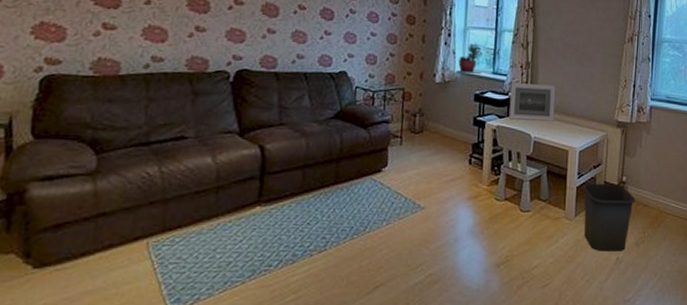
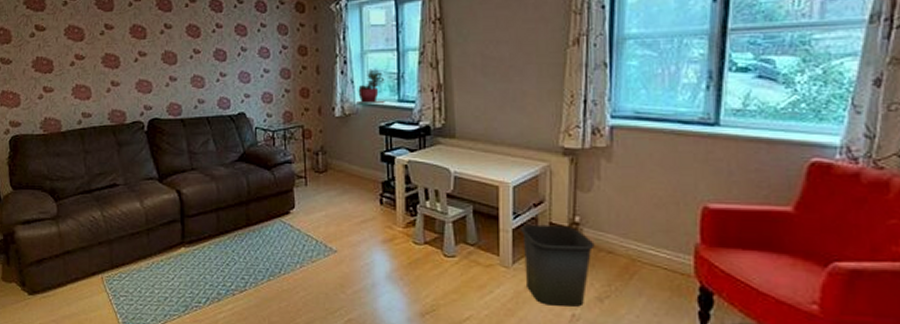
picture frame: present [508,82,556,122] -> none [420,109,478,152]

